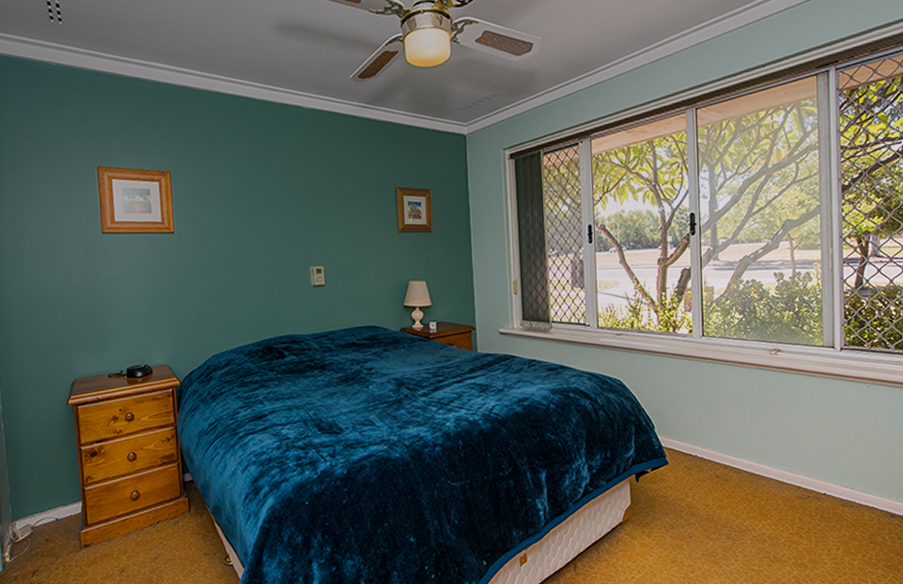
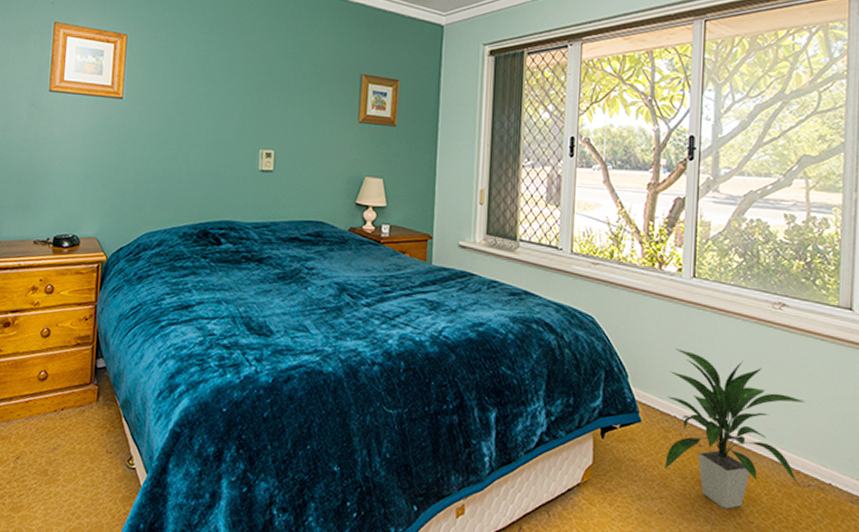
indoor plant: none [689,398,801,526] -> present [663,347,805,509]

